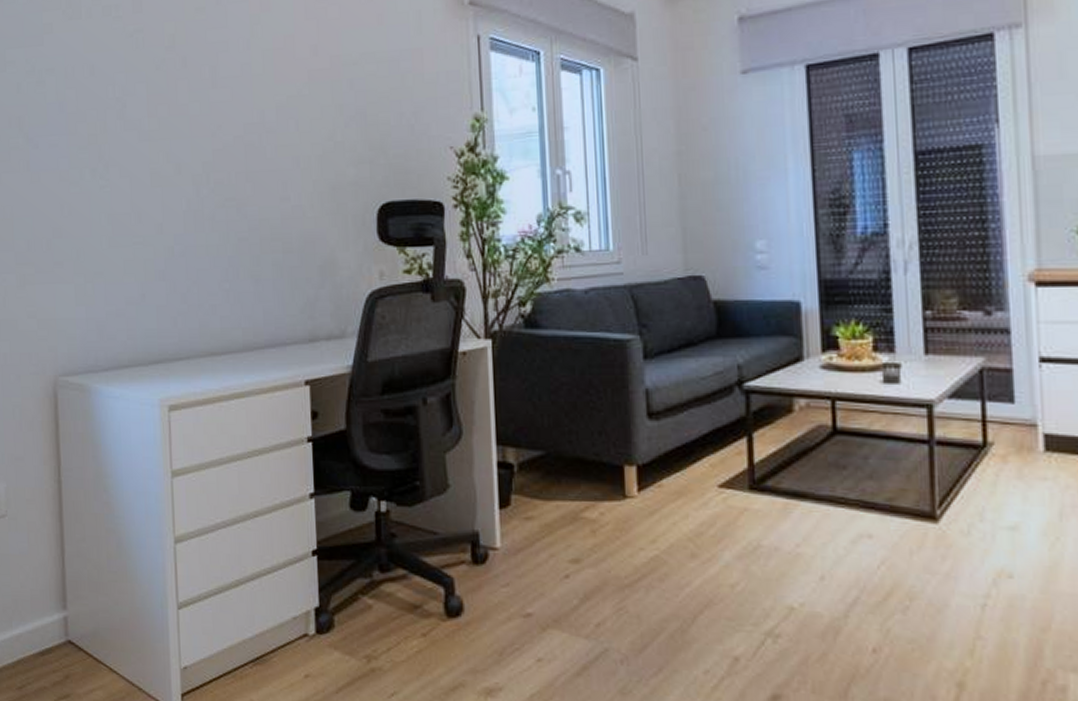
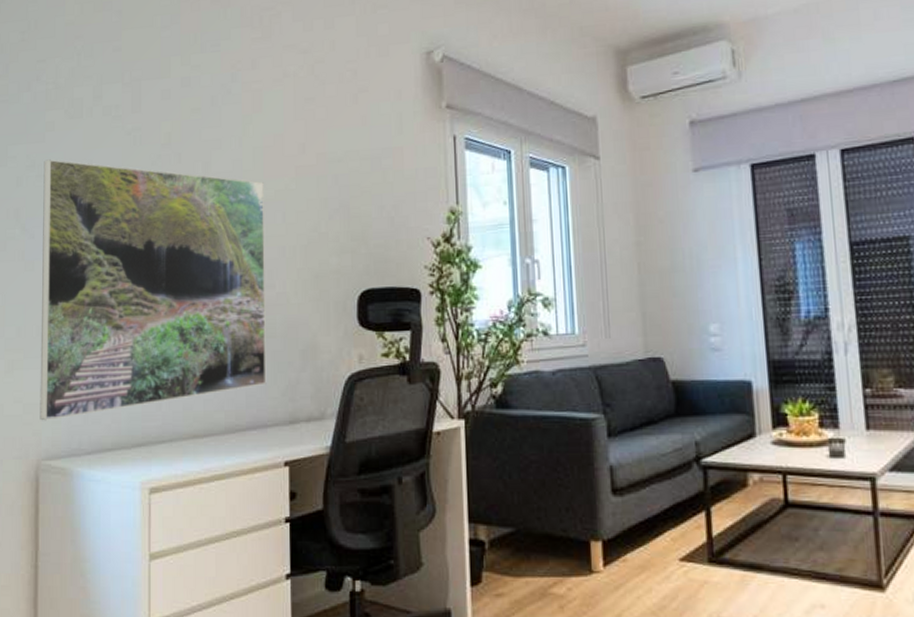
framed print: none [44,64,284,337] -> present [40,159,267,421]

